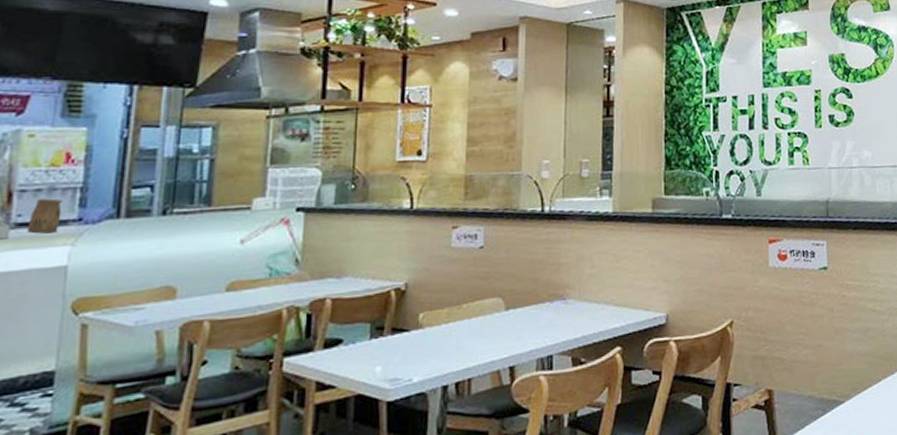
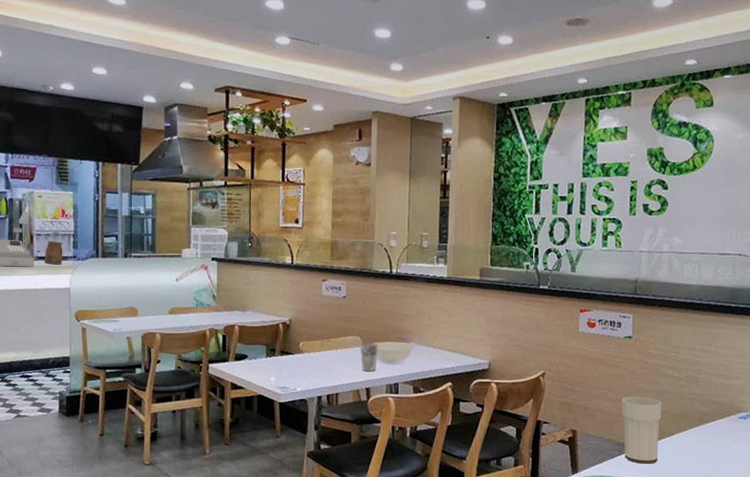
cup: none [503,305,527,345] -> present [361,344,379,372]
bowl: none [517,299,571,332] -> present [372,342,413,364]
cup: none [821,338,866,423] -> present [621,396,662,464]

